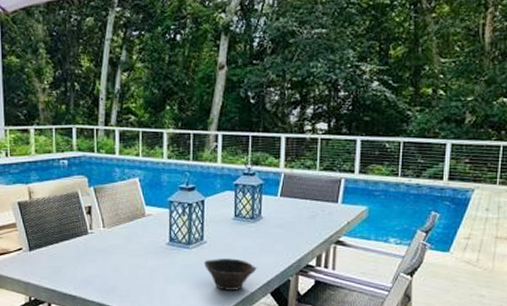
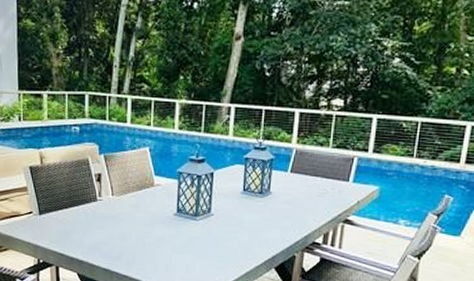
bowl: present [204,258,257,290] -> none [210,231,263,264]

